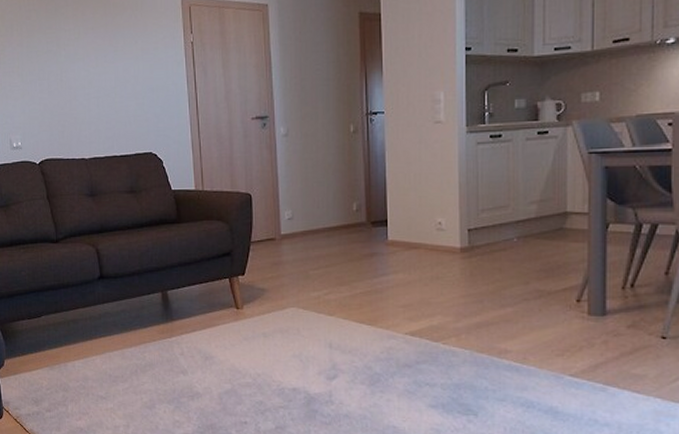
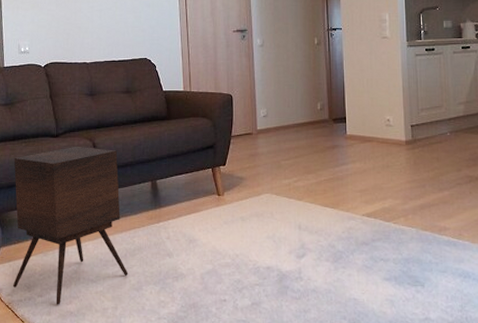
side table: none [12,252,140,421] -> present [12,146,129,305]

